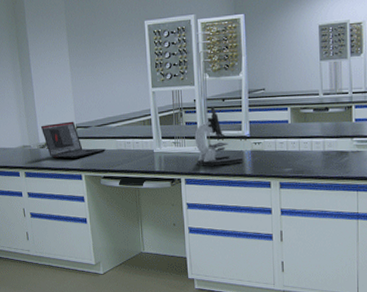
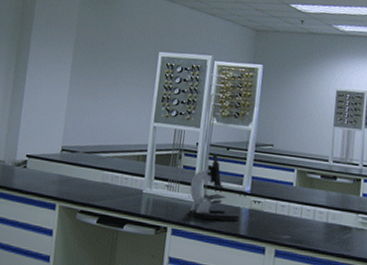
laptop: present [40,121,106,159] -> none [21,141,89,185]

